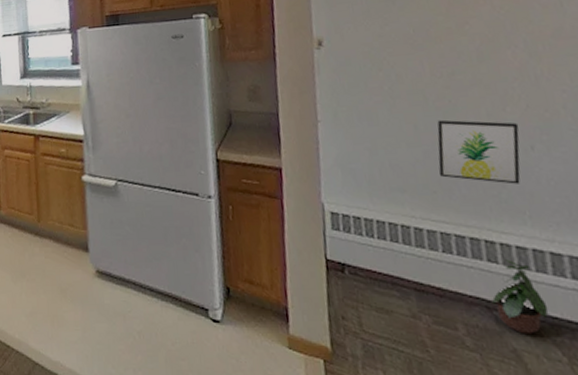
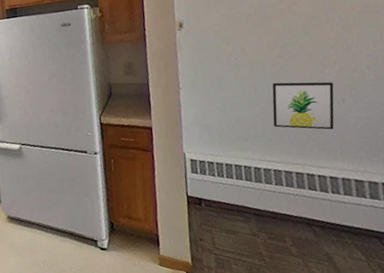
potted plant: present [491,260,549,334] -> none [311,187,353,242]

